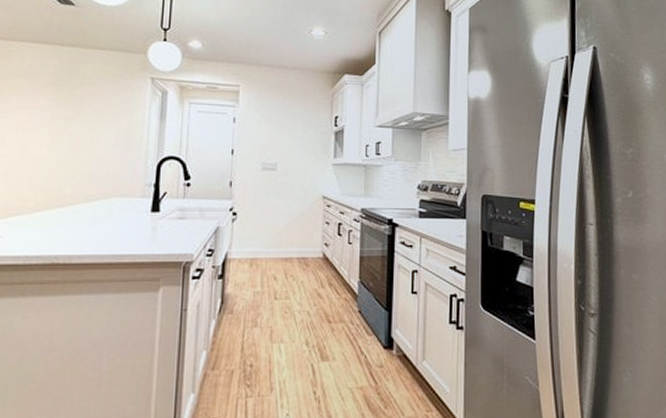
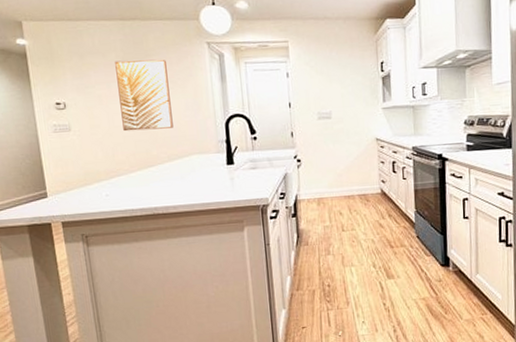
wall art: none [36,87,102,165] -> present [115,59,173,132]

